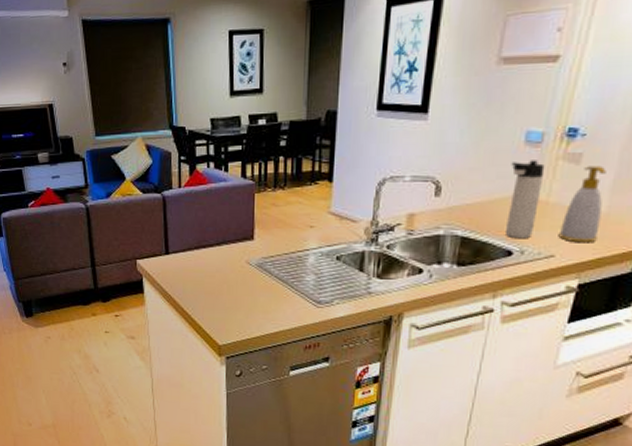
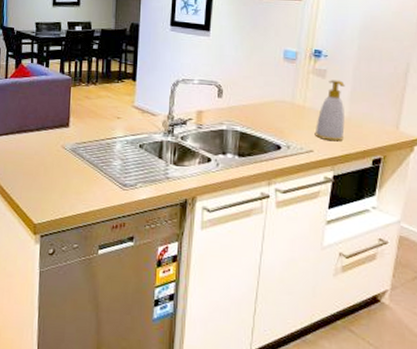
thermos bottle: present [504,160,545,239] -> none [273,72,300,136]

